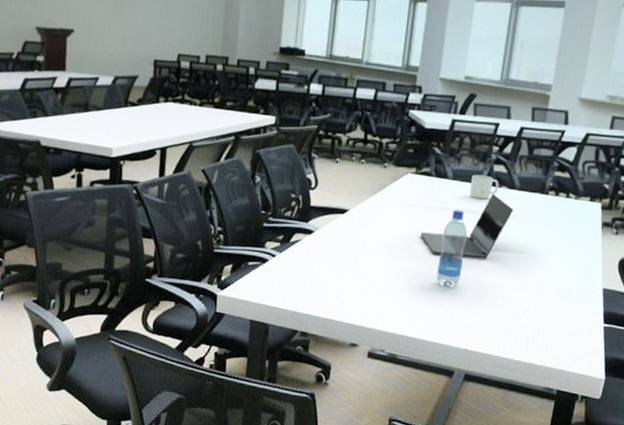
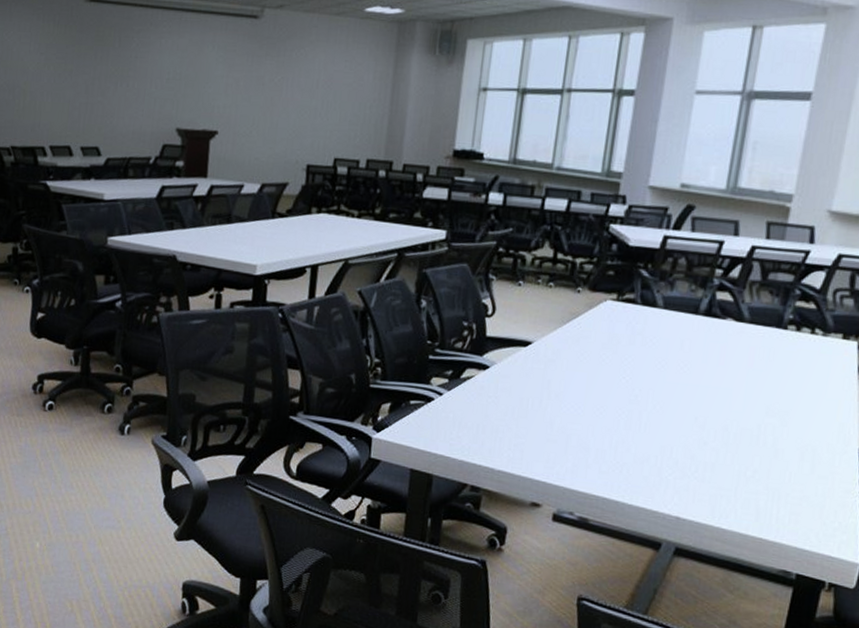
laptop: present [421,194,513,259] -> none [622,326,741,407]
bottle: present [437,209,468,287] -> none [641,345,682,440]
mug: present [469,174,499,200] -> none [684,303,723,334]

